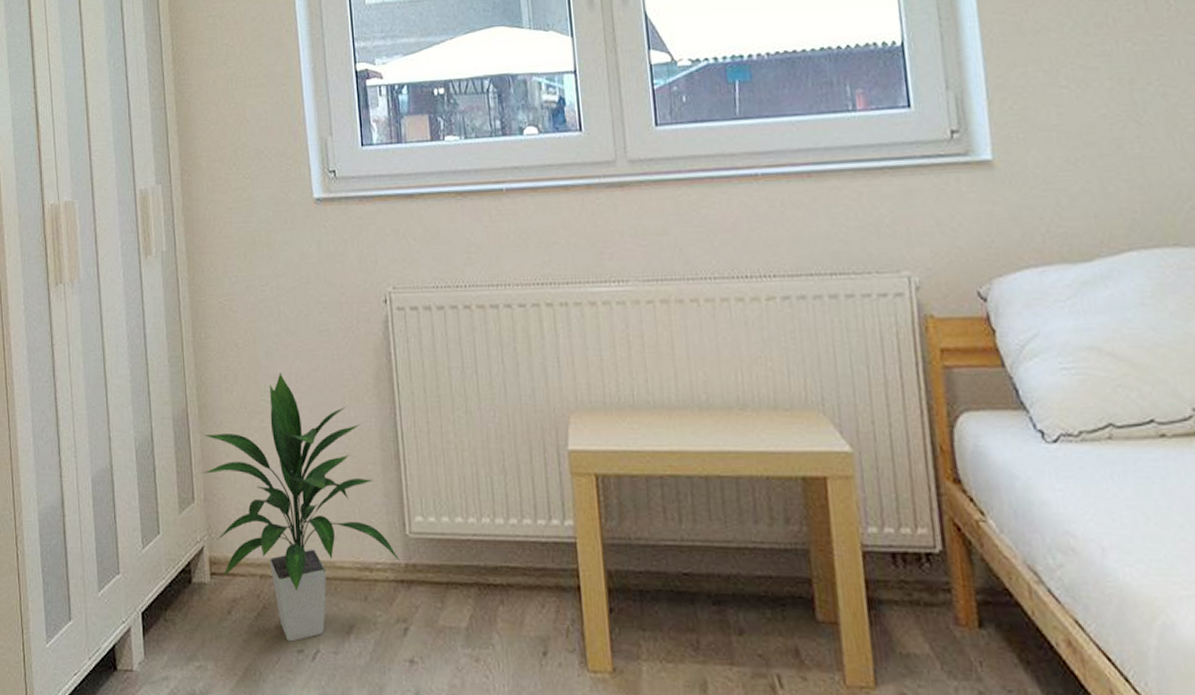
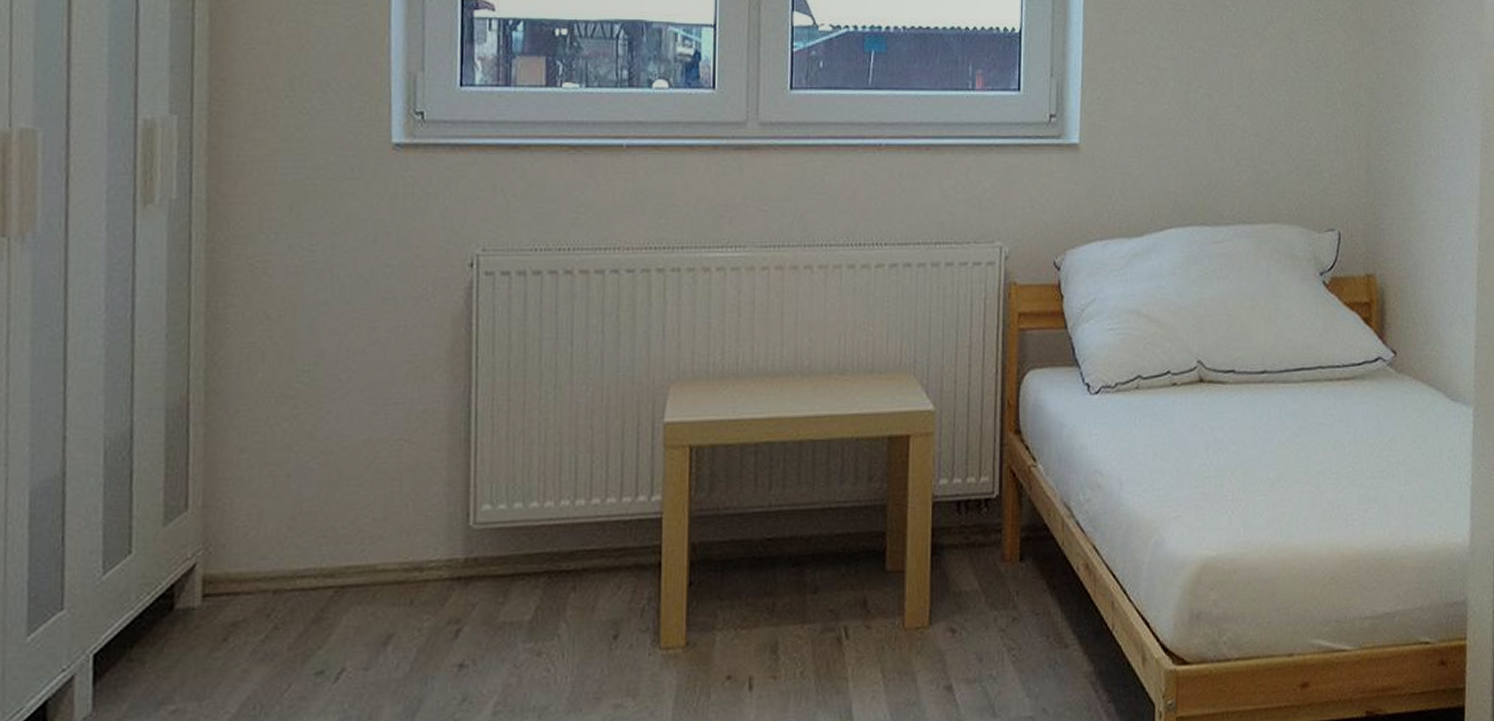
indoor plant: present [200,372,401,642] -> none [200,348,460,664]

